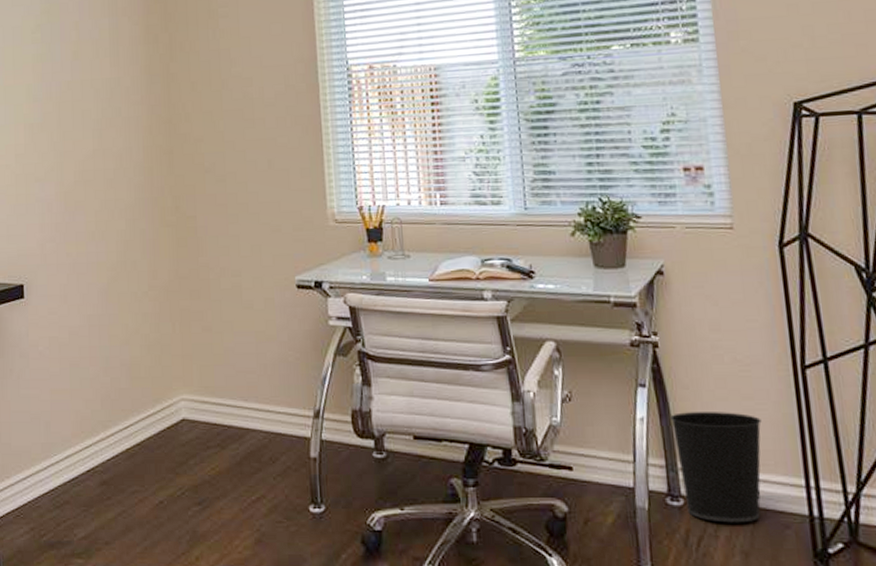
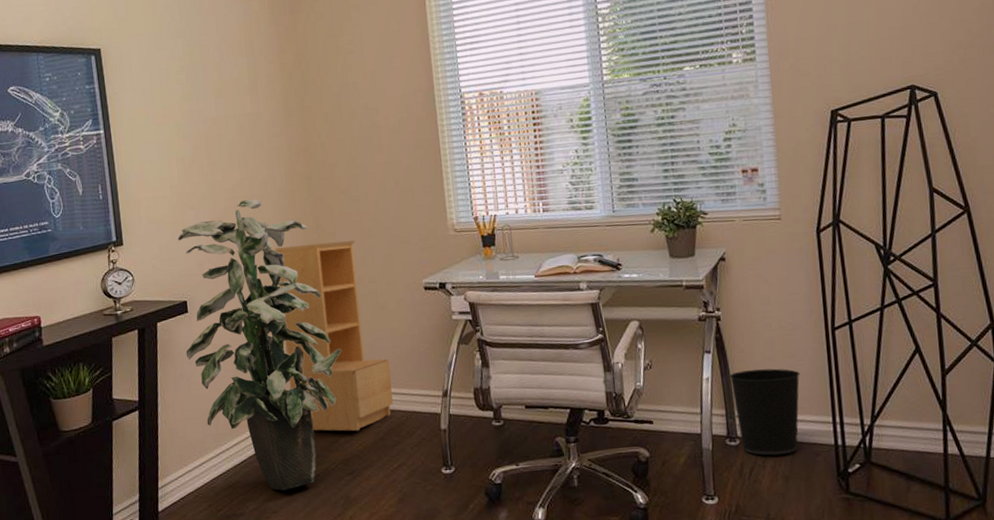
indoor plant: none [18,173,197,517] -> present [177,199,342,491]
bookshelf: none [127,226,254,452] -> present [275,240,393,431]

